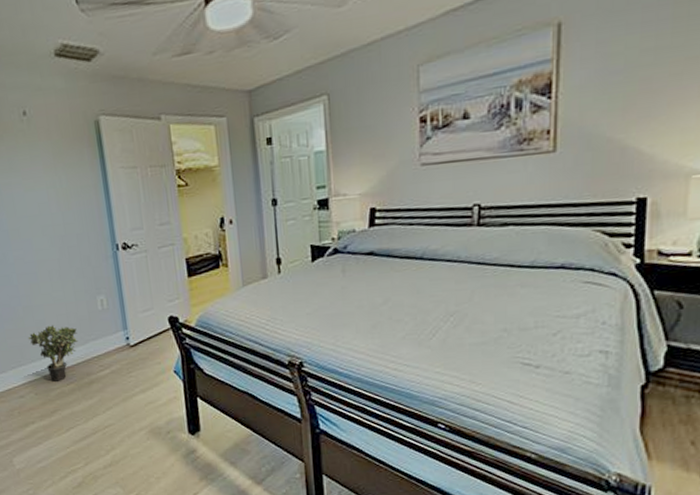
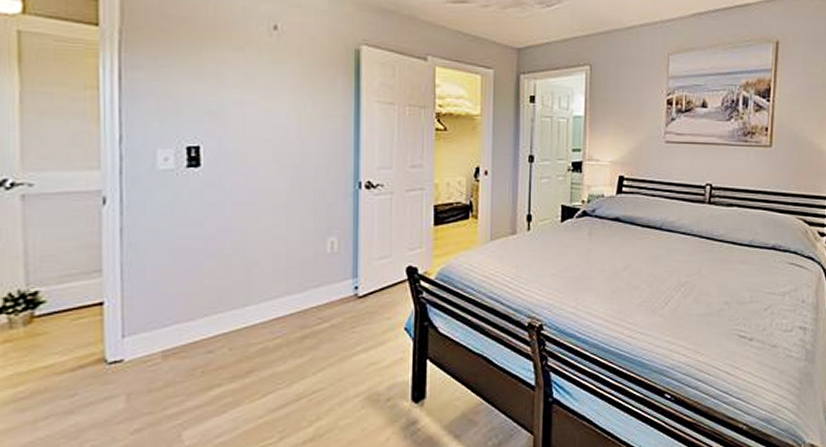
potted plant: present [27,325,79,382] -> none [231,266,296,335]

